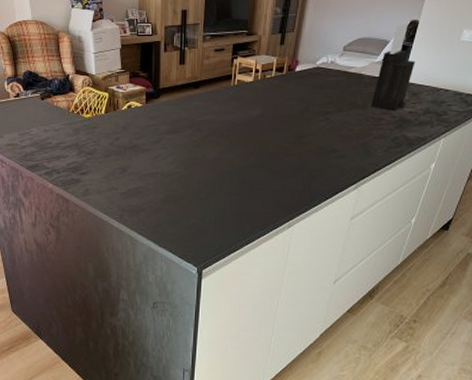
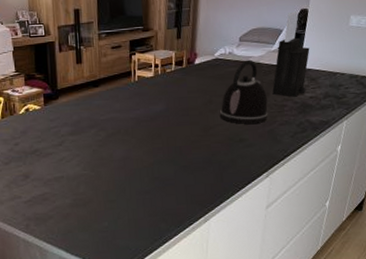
kettle: none [315,70,365,135] -> present [220,60,268,124]

